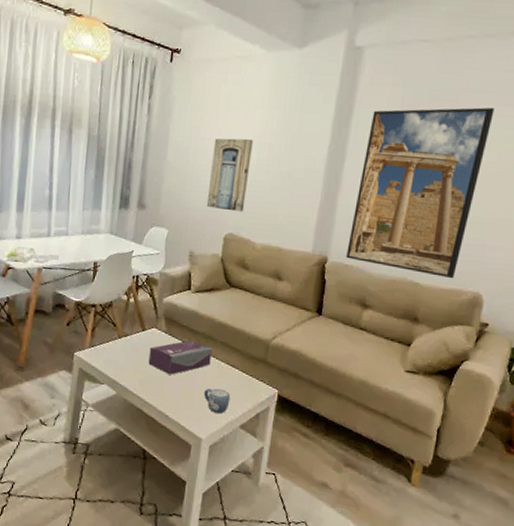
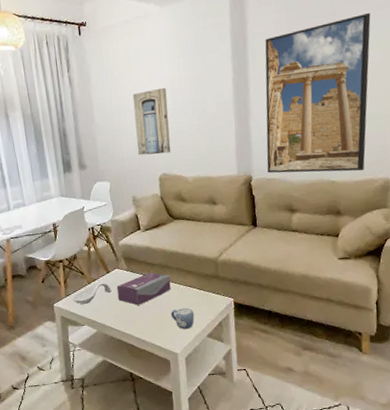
spoon rest: none [97,338,143,361] -> present [72,282,112,305]

